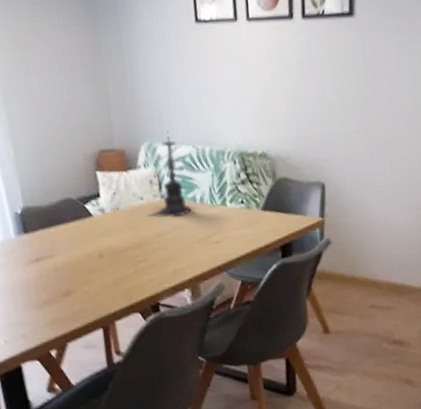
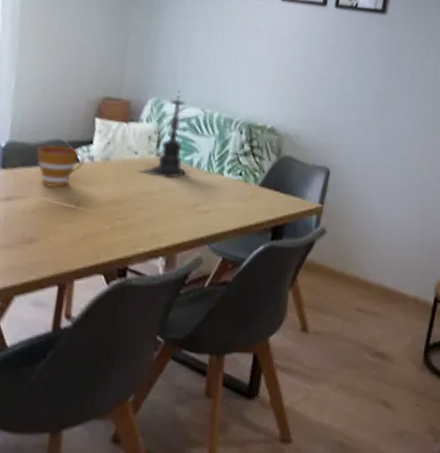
cup: none [51,202,98,244] -> present [37,145,85,189]

